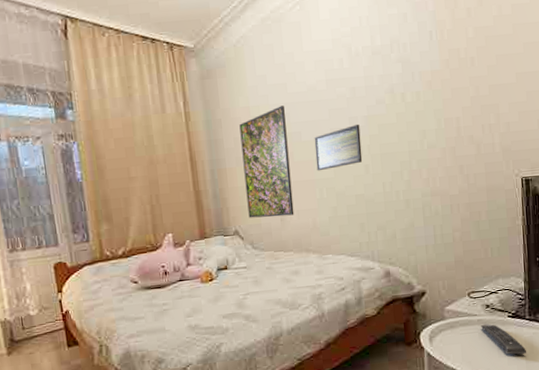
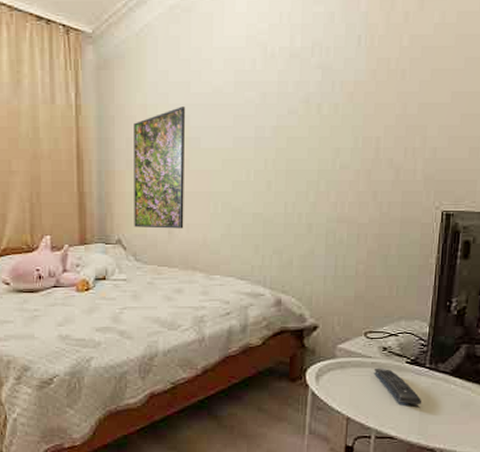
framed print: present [314,123,363,171] -> none [213,134,267,183]

